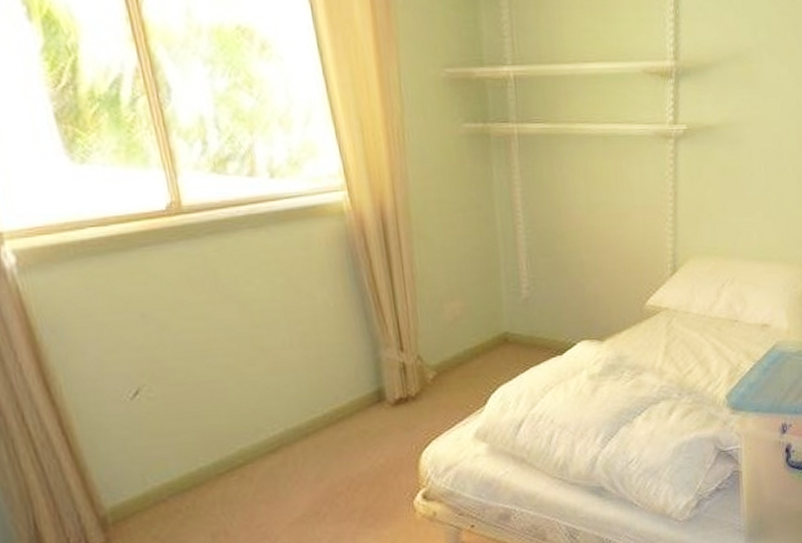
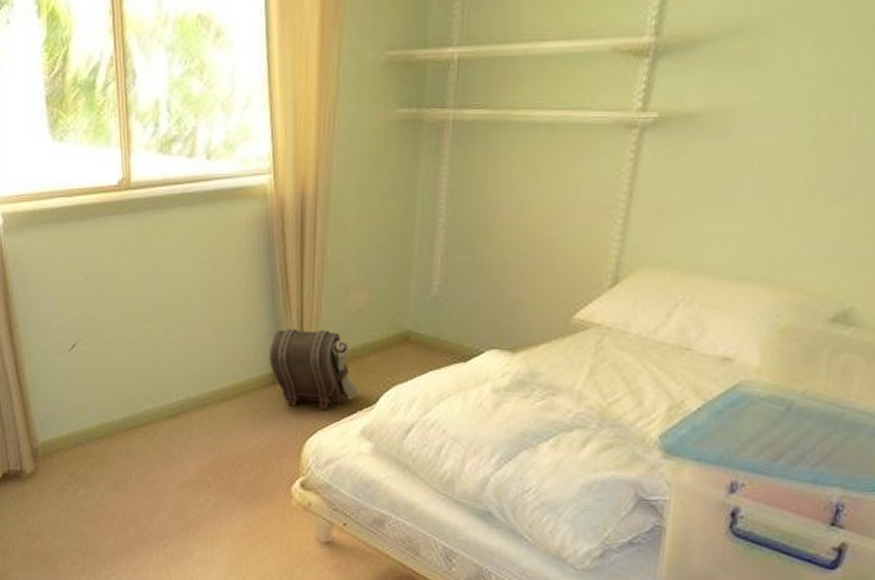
pouch: none [370,341,468,422] -> present [269,329,360,409]

